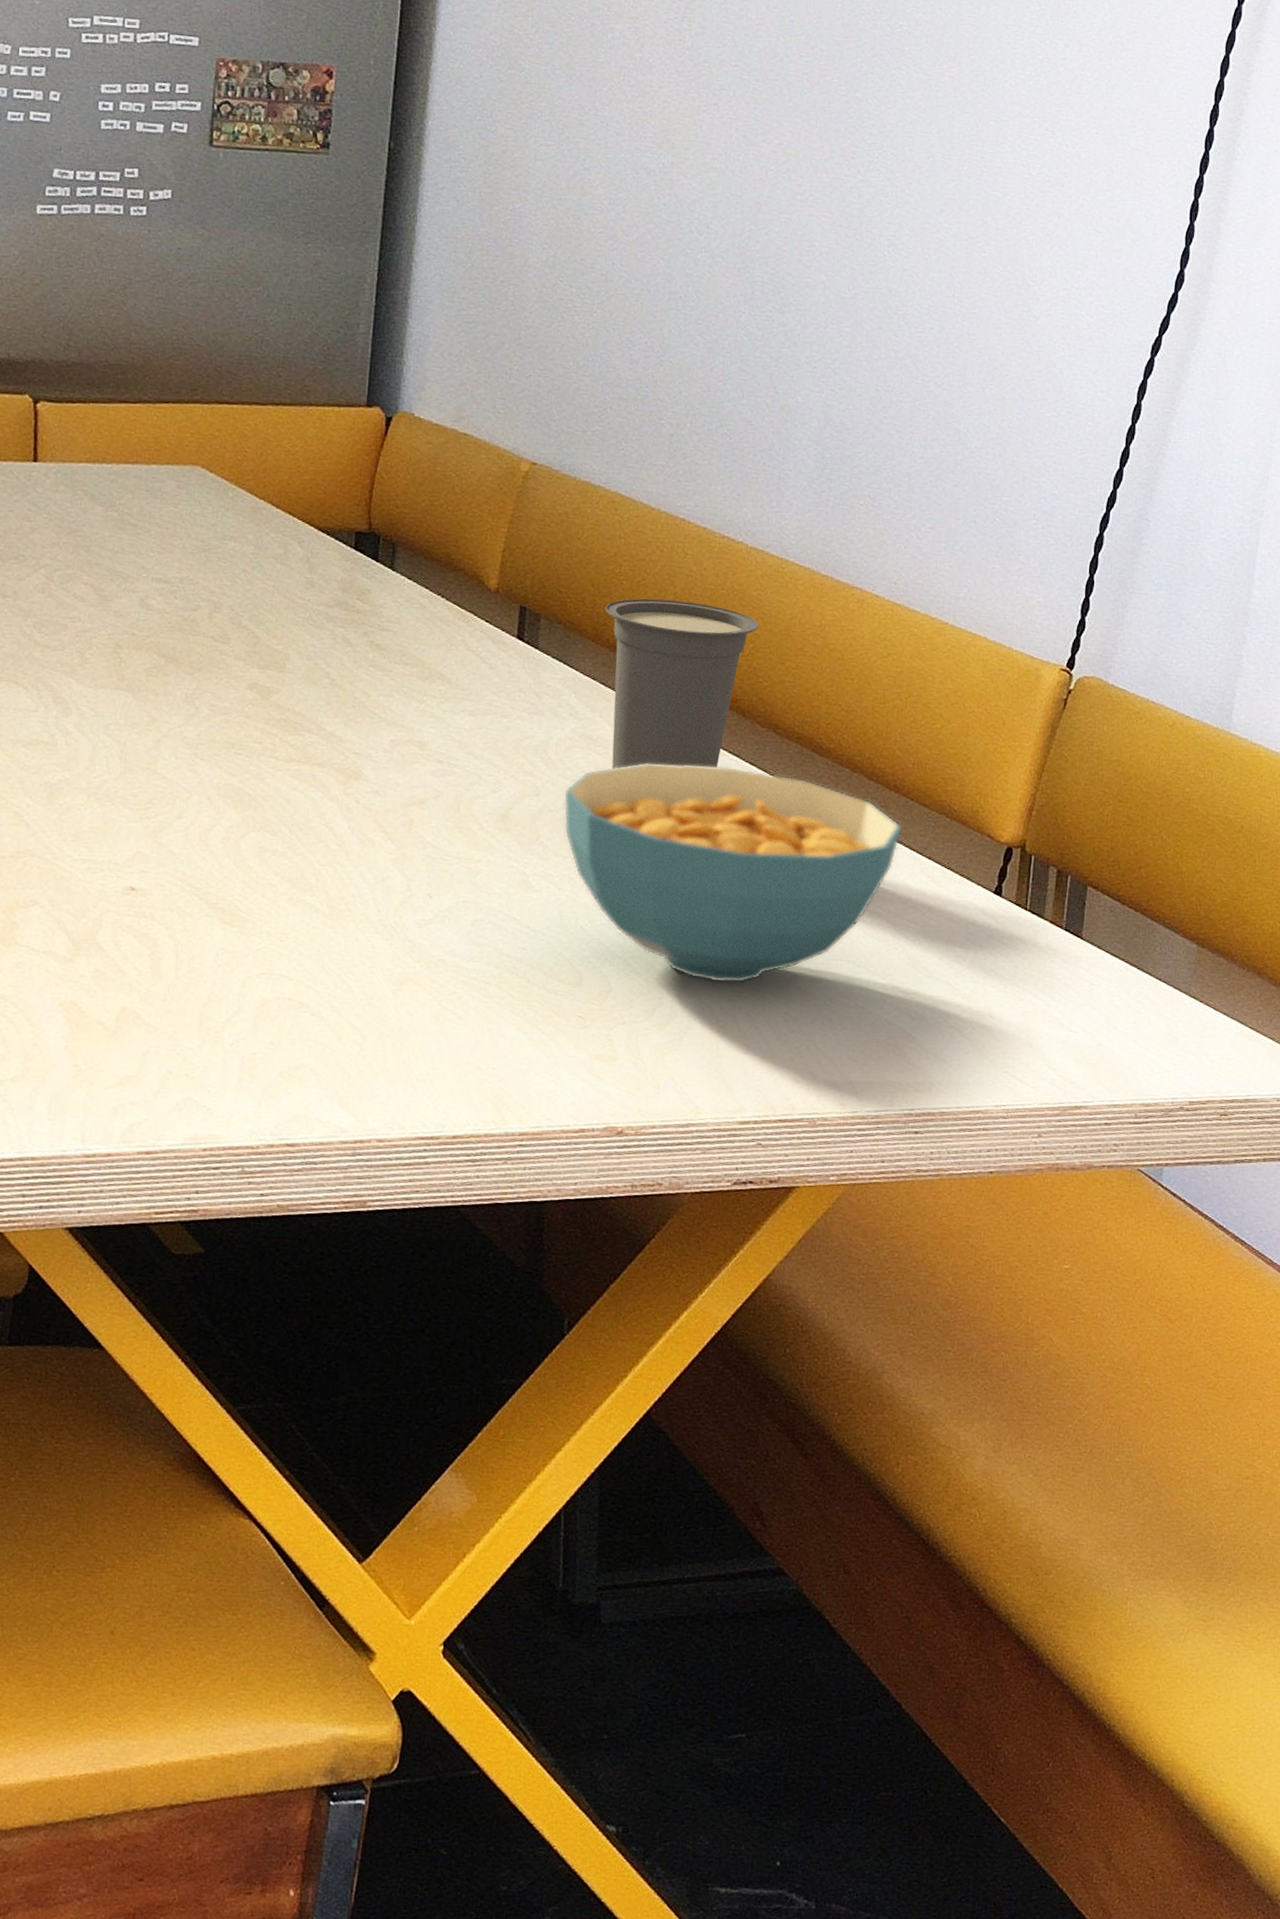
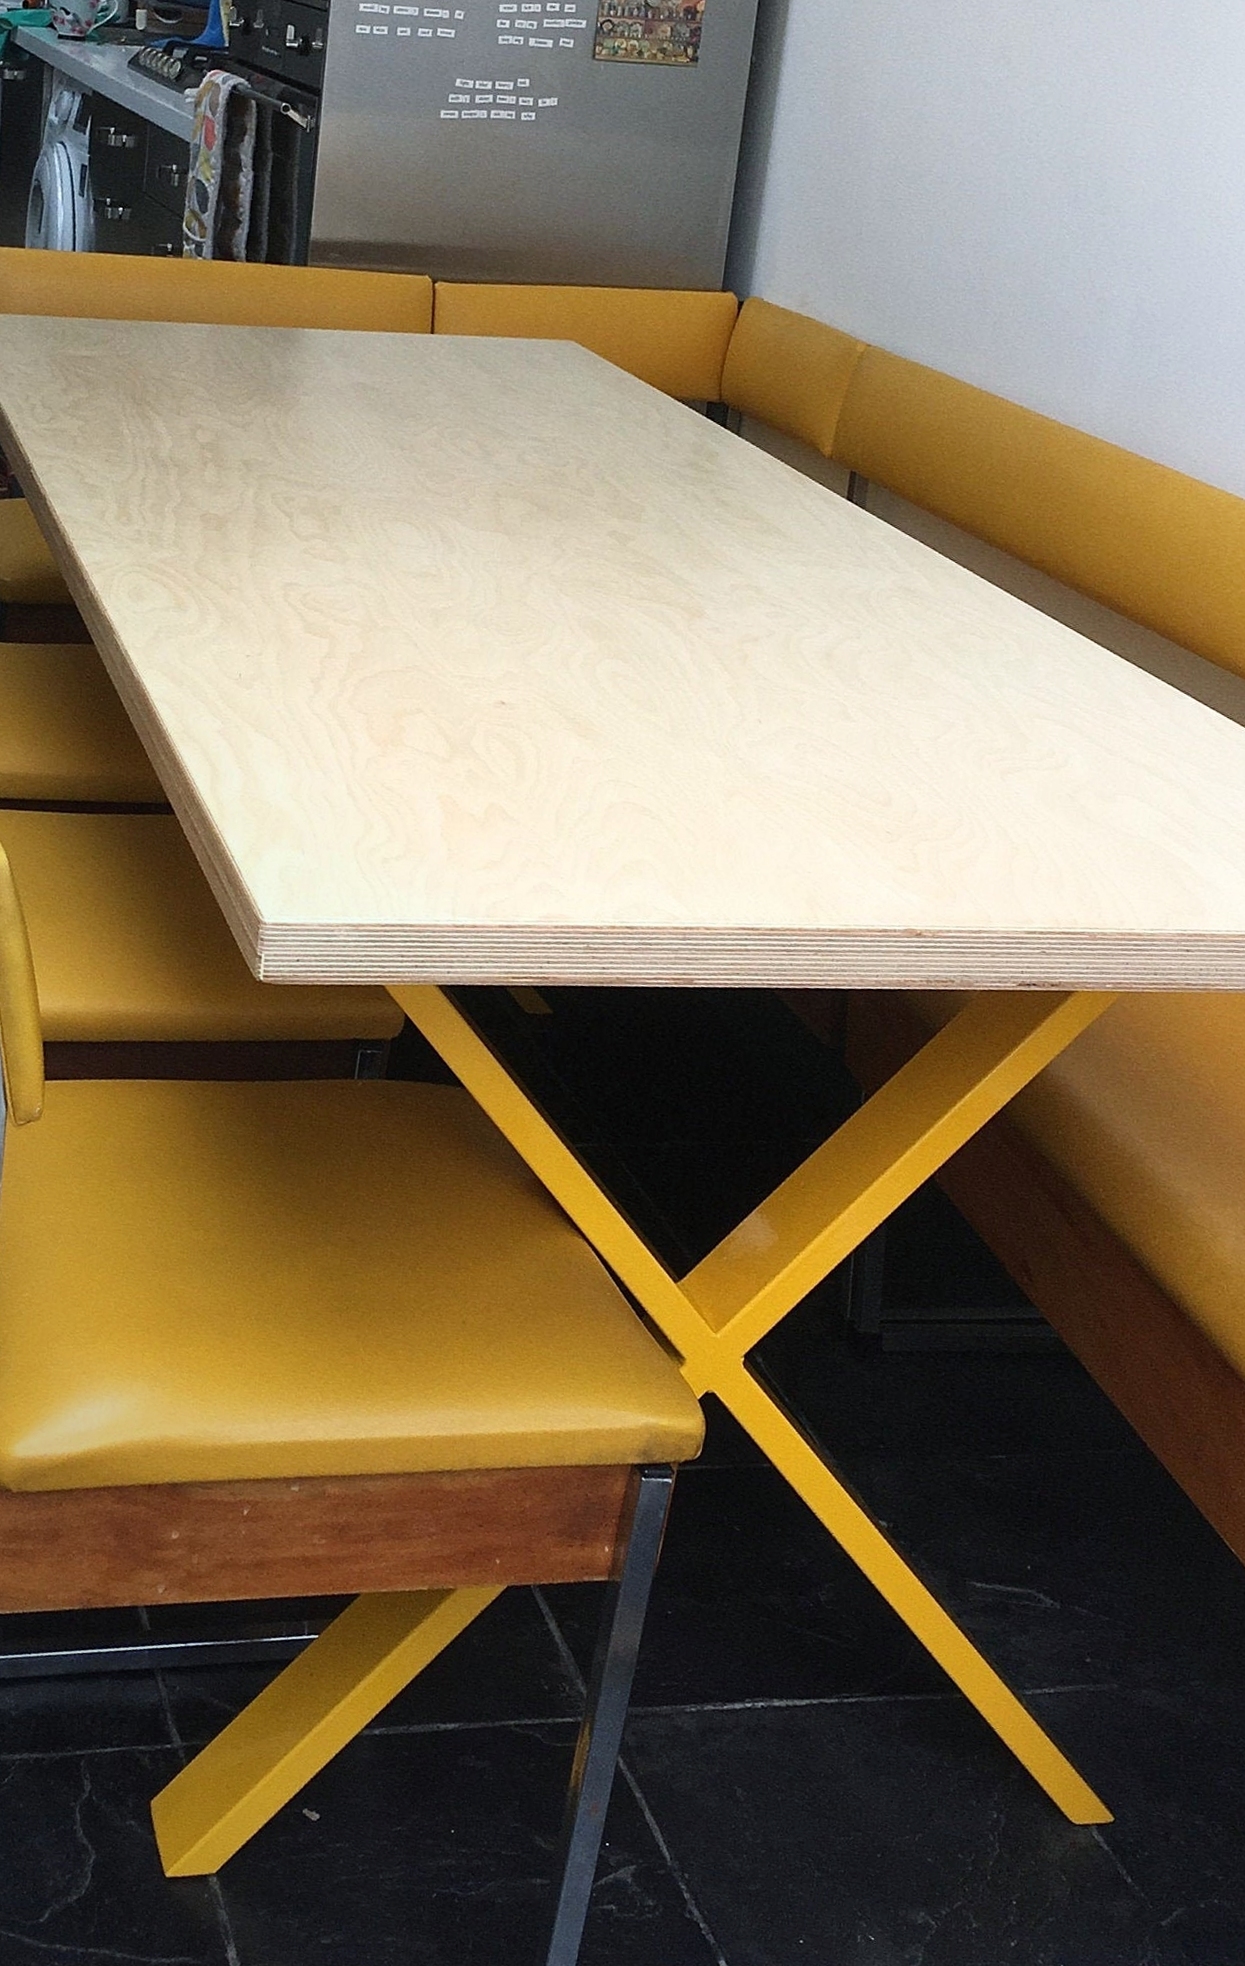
cereal bowl: present [563,763,902,984] -> none [881,614,1190,811]
cup: present [605,598,759,769] -> none [926,467,1067,620]

